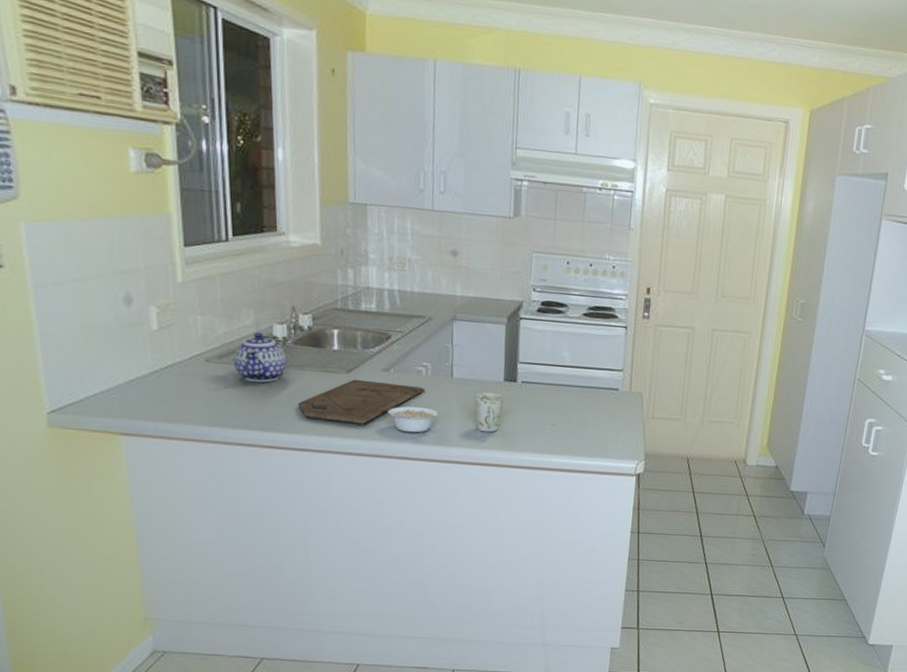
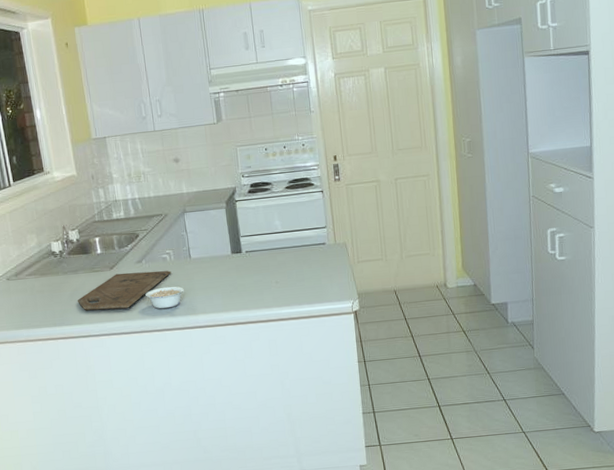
teapot: present [234,332,287,383] -> none [26,250,66,290]
mug: present [473,392,504,433] -> none [209,265,234,298]

